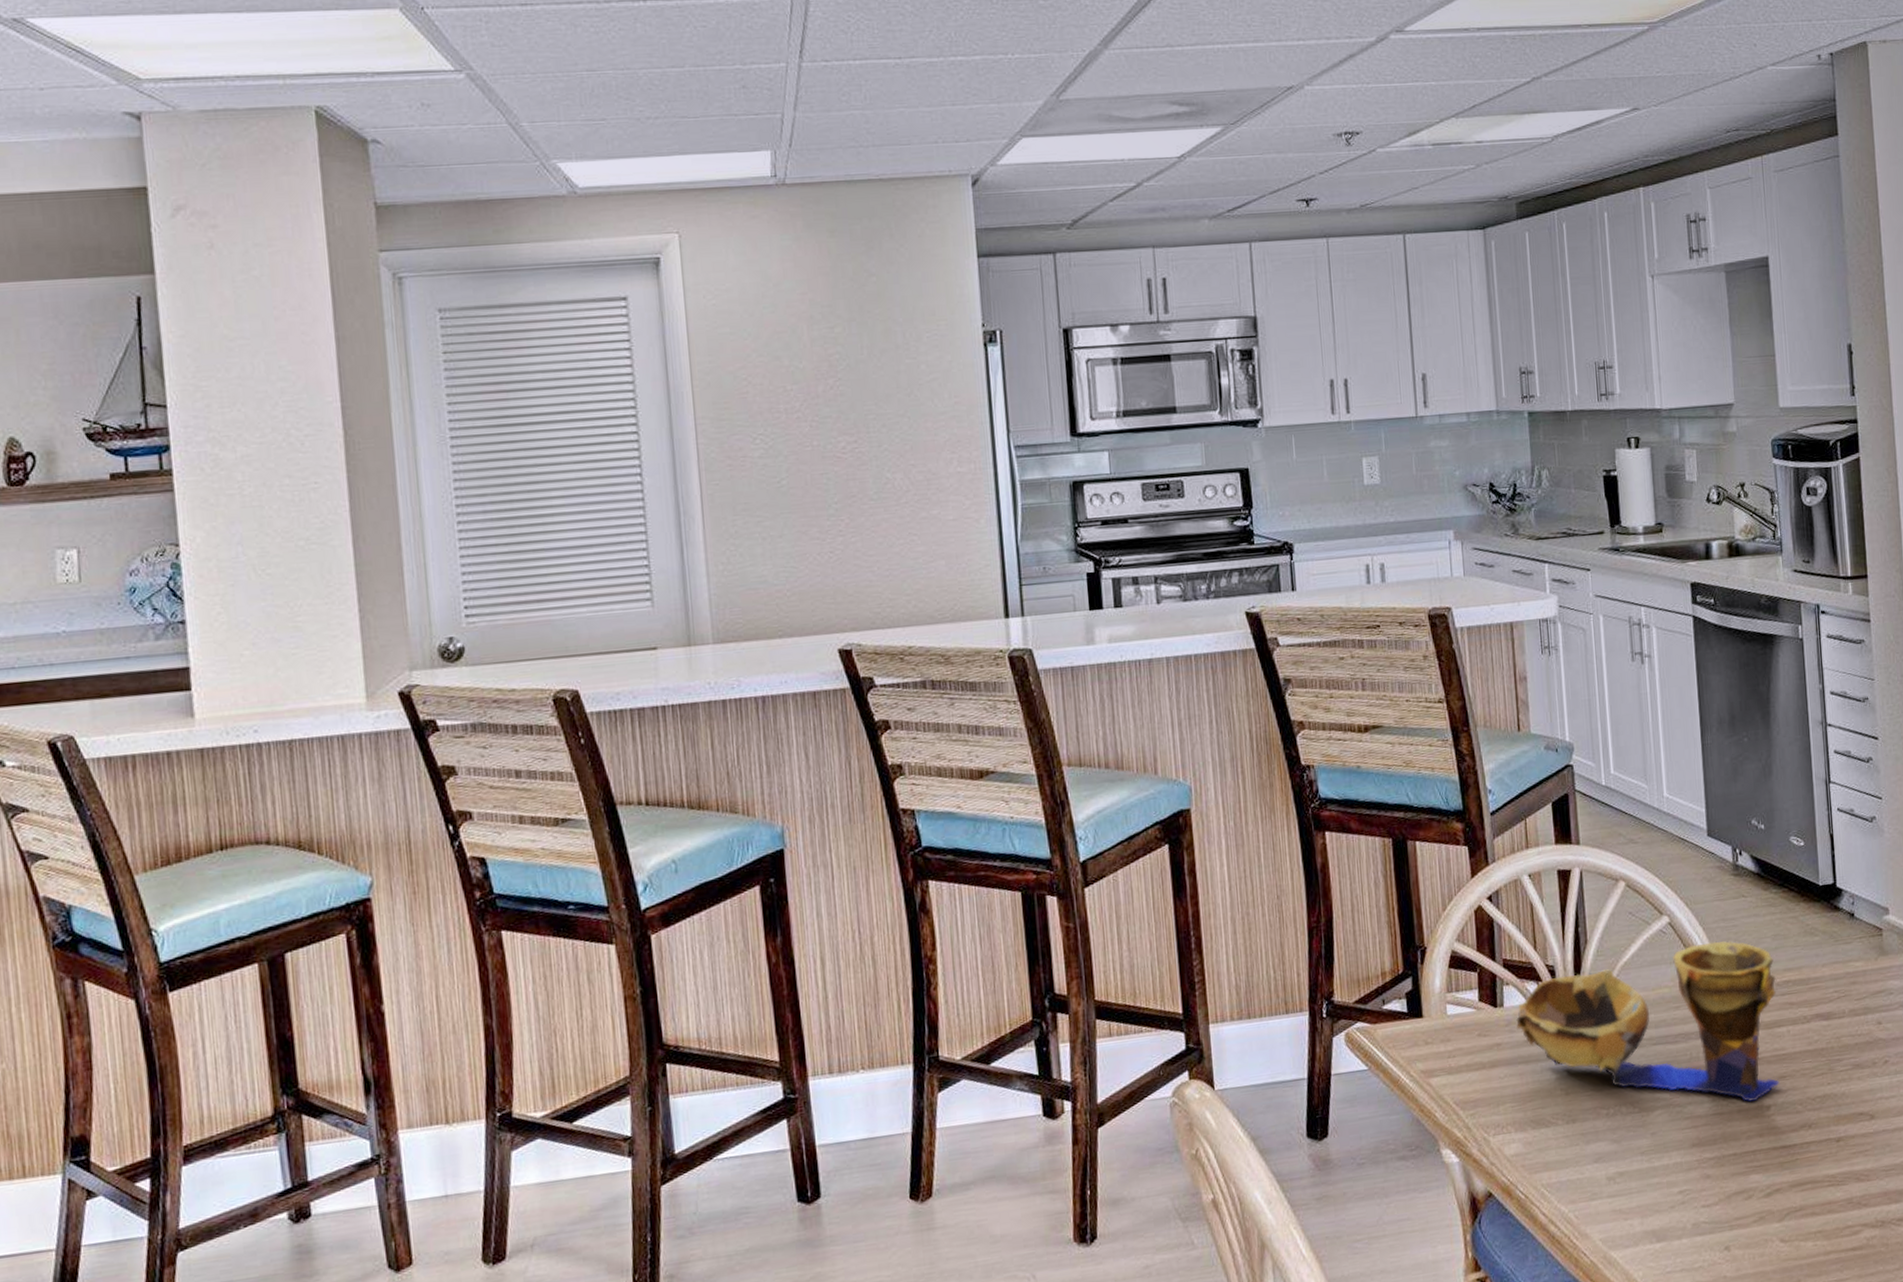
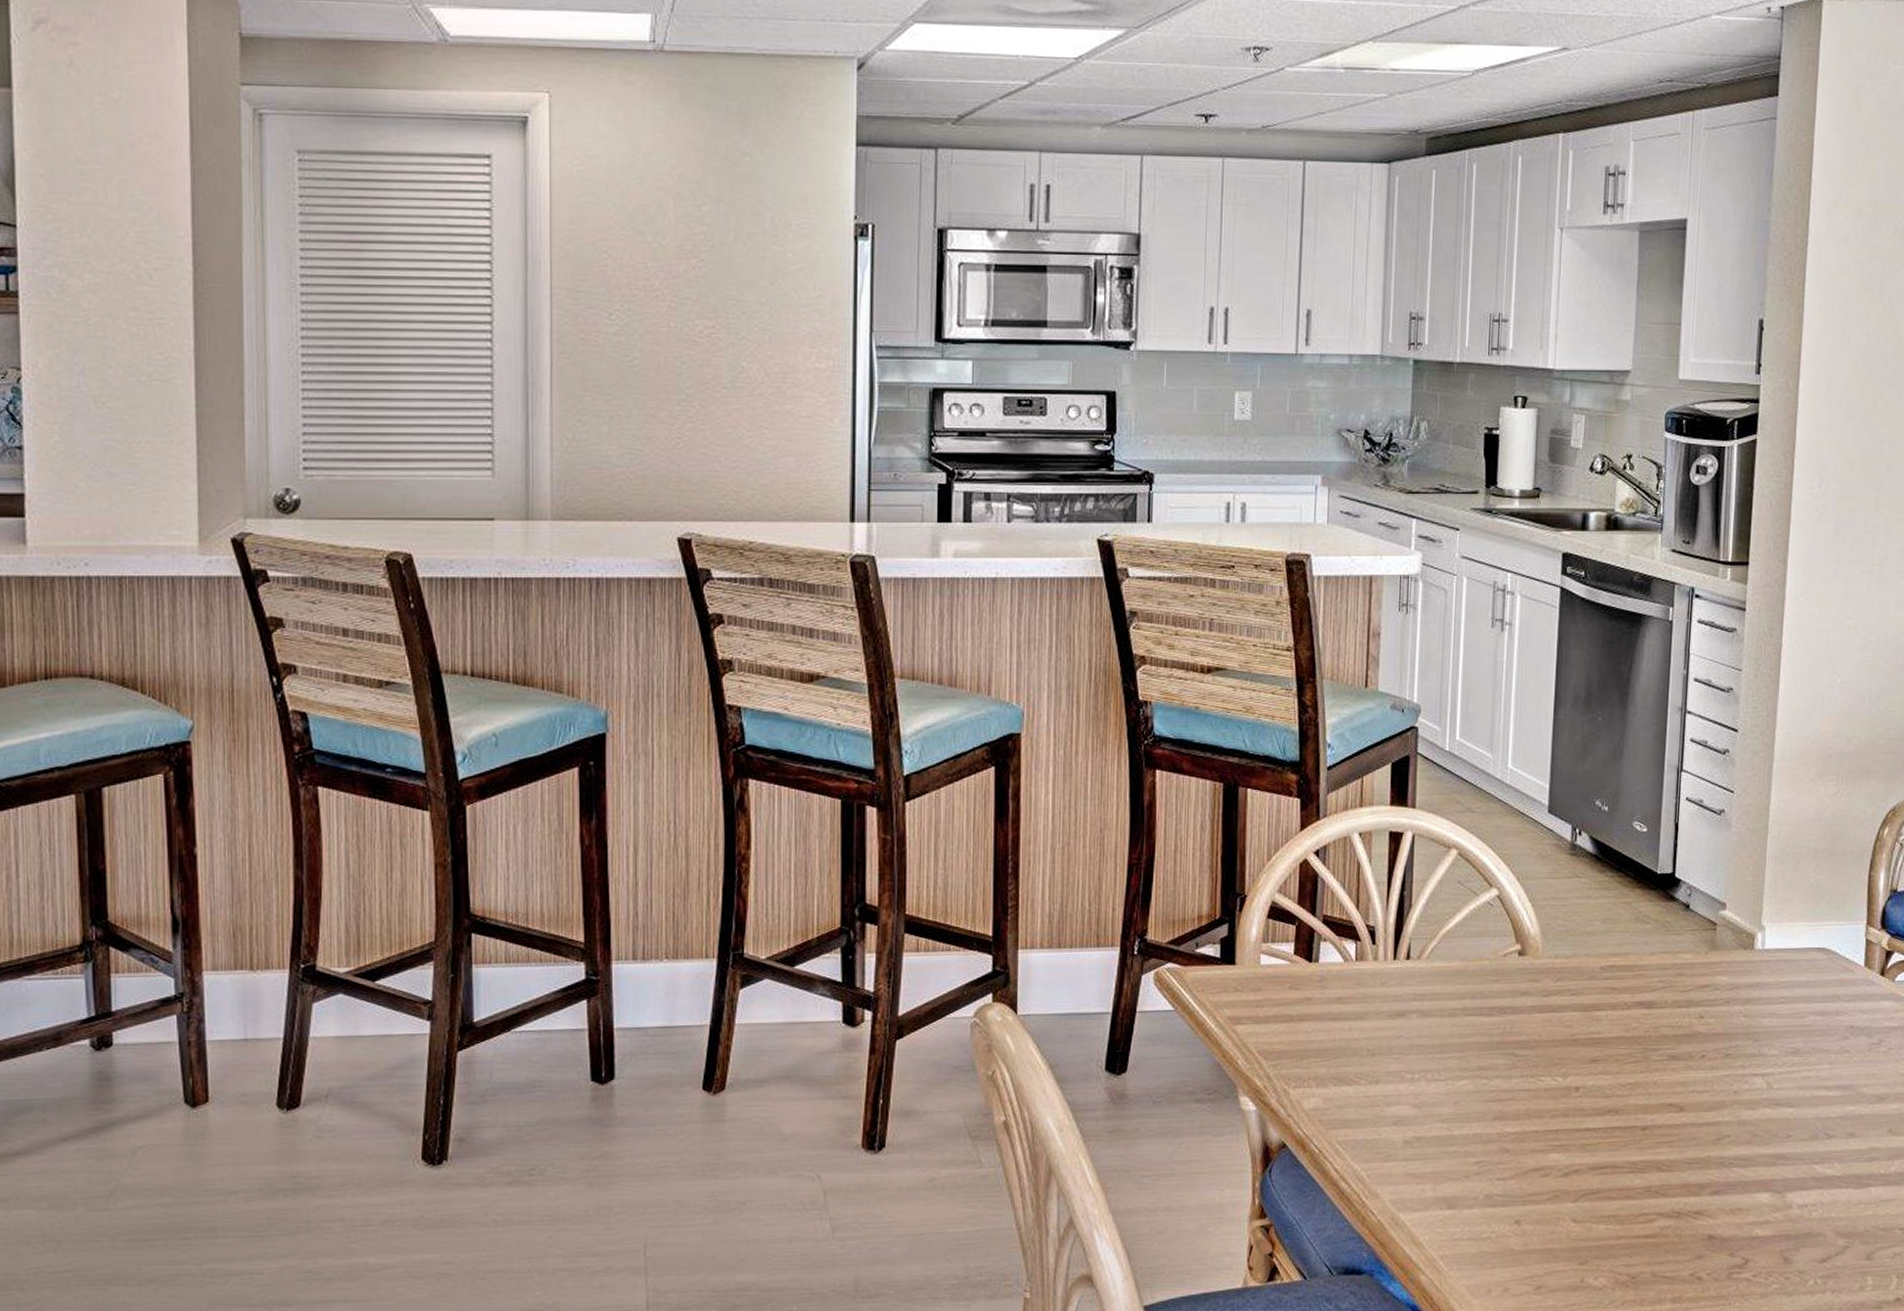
decorative bowl: present [1516,941,1780,1103] -> none [1330,919,1601,1082]

